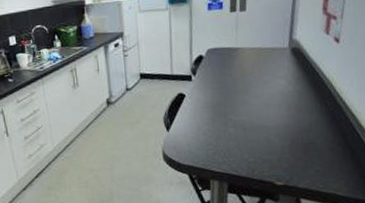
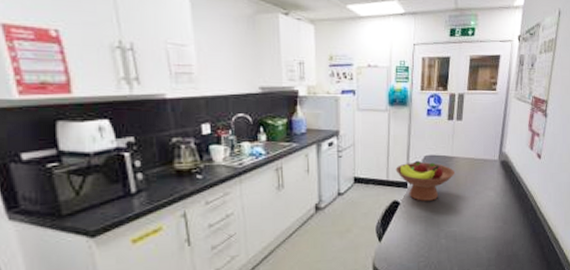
fruit bowl: none [179,54,241,93] -> present [395,161,456,201]

